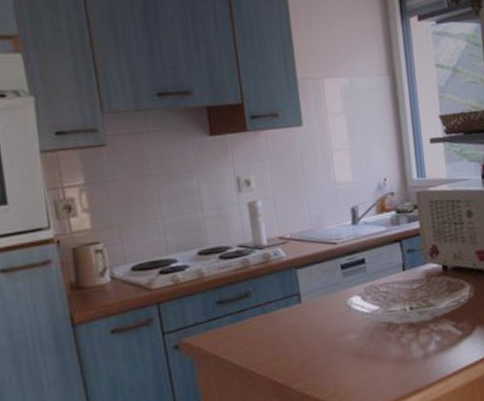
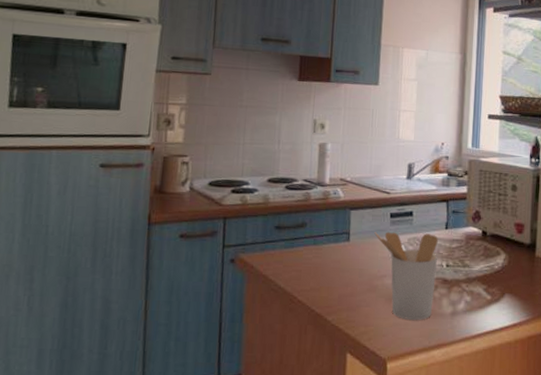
utensil holder: none [327,278,403,373] -> present [374,231,438,320]

